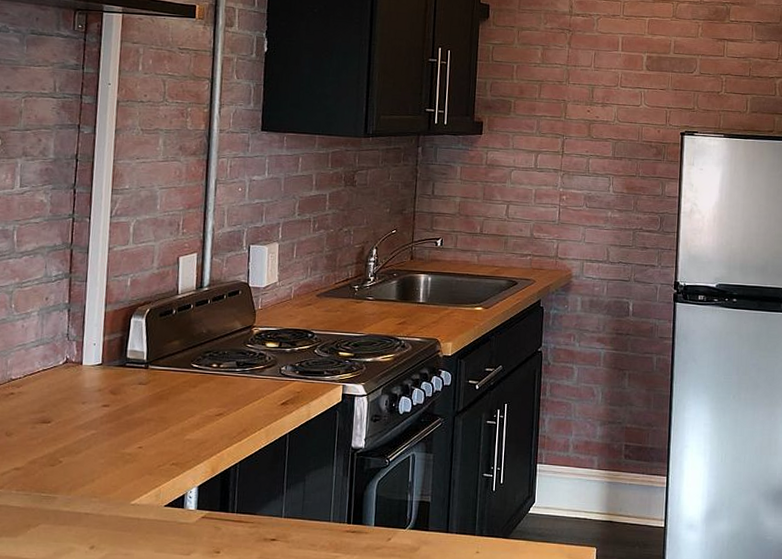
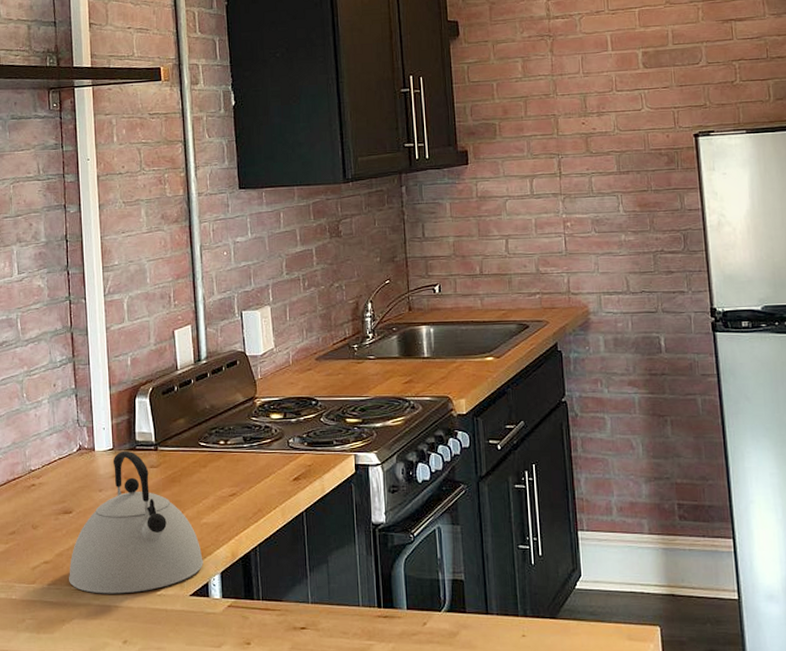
kettle: none [39,366,182,502] -> present [69,450,203,594]

